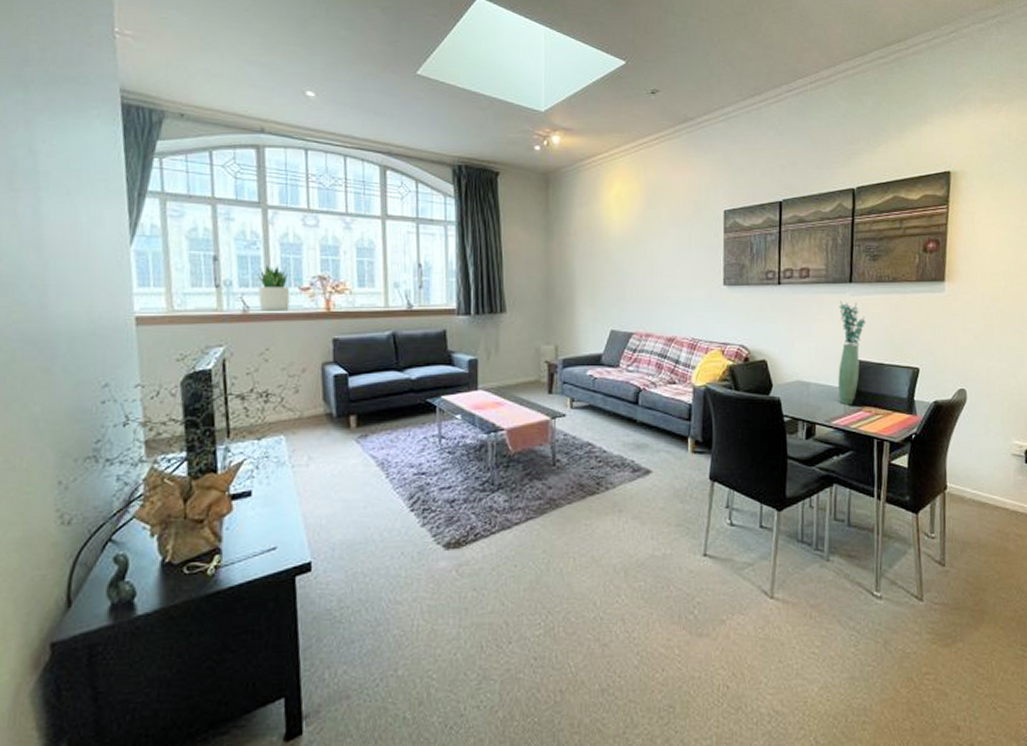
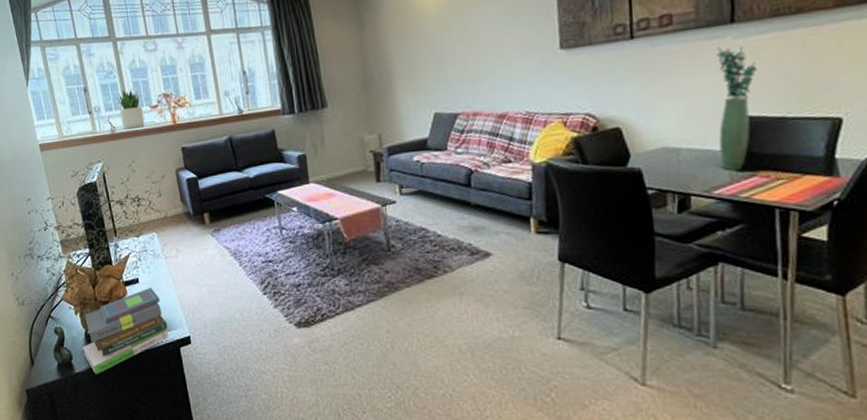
books: none [153,503,283,617] -> present [82,288,169,375]

